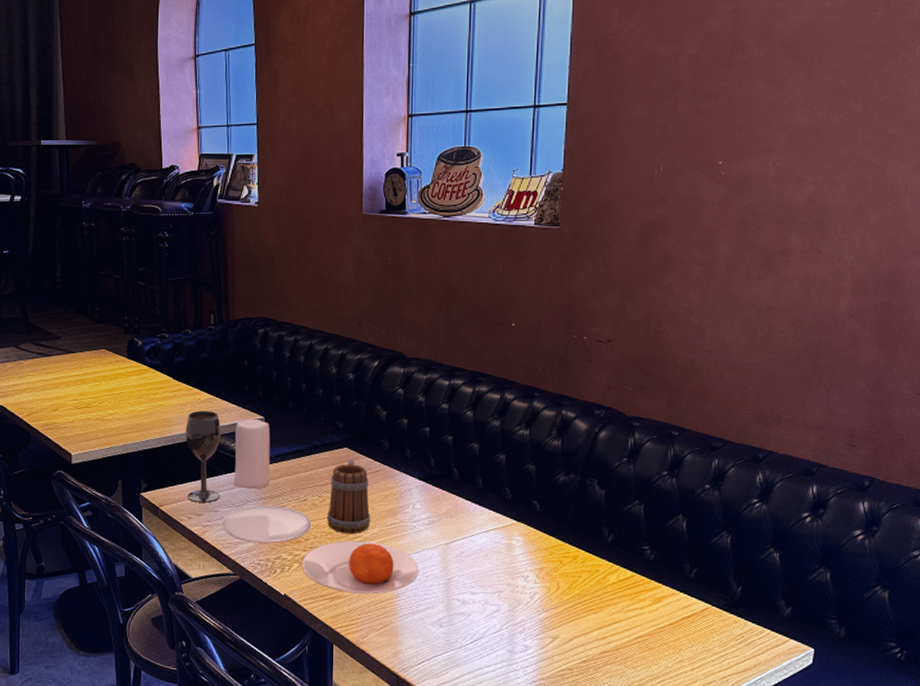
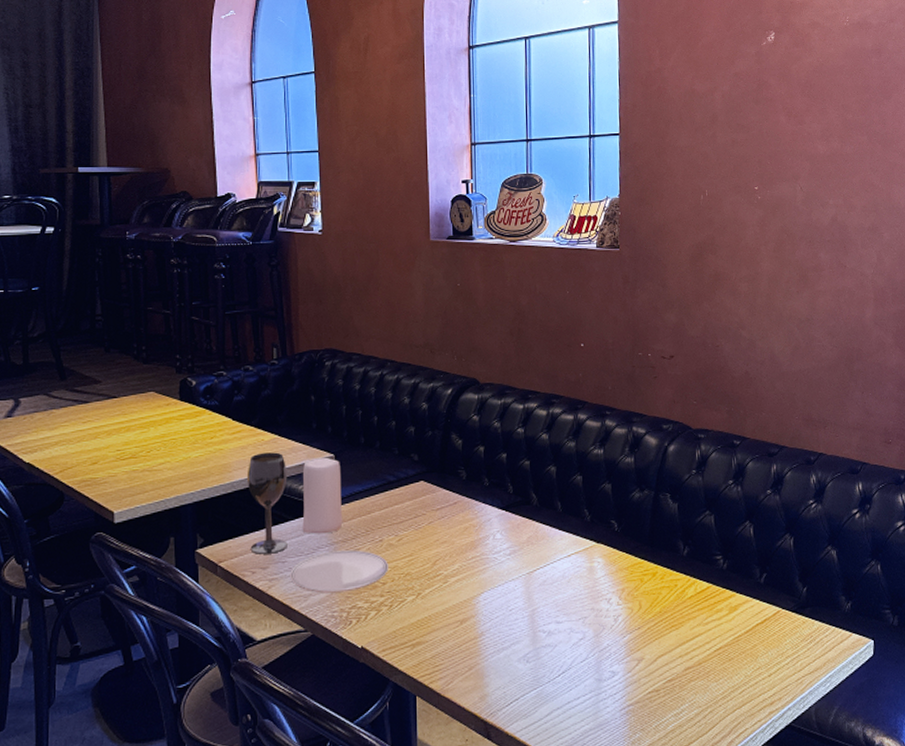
plate: present [302,540,419,594] -> none [379,579,503,637]
beer mug: present [327,459,371,534] -> none [405,492,451,573]

